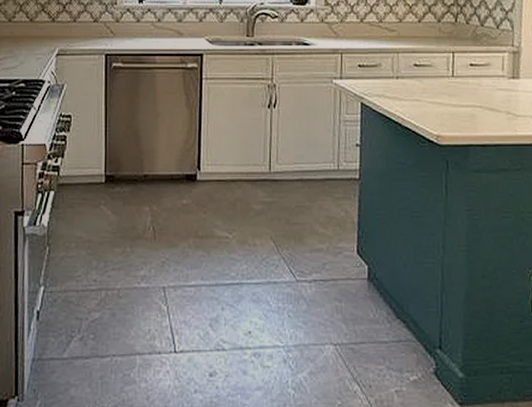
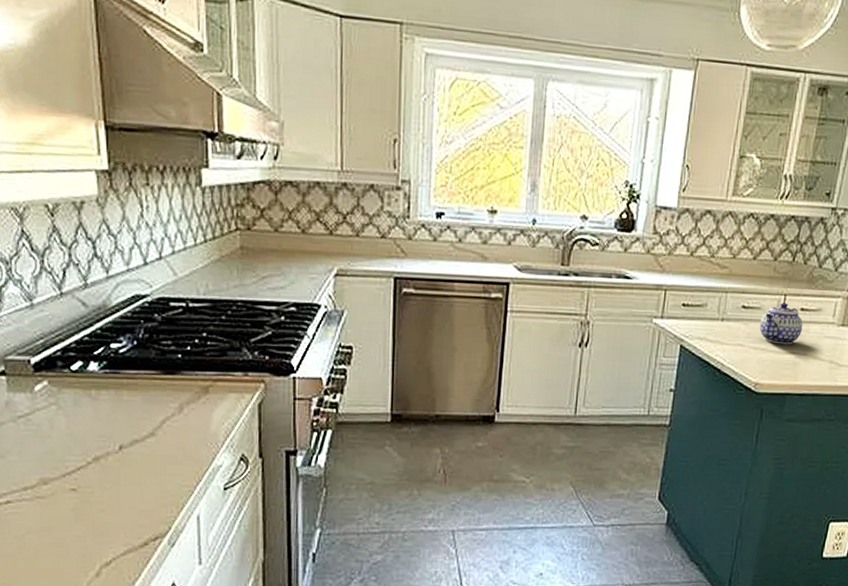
teapot: none [433,60,475,98] -> present [759,303,803,345]

